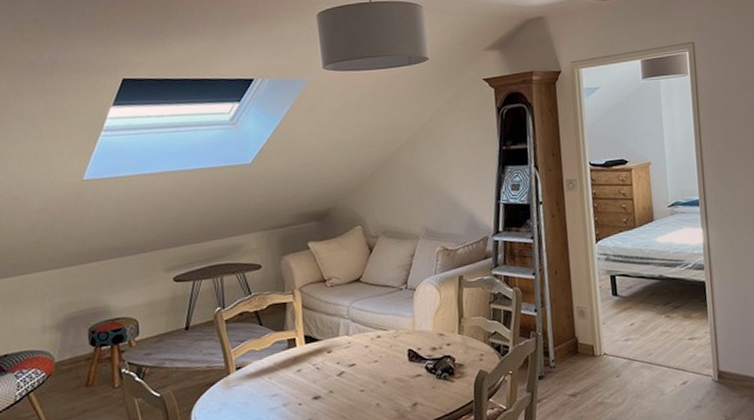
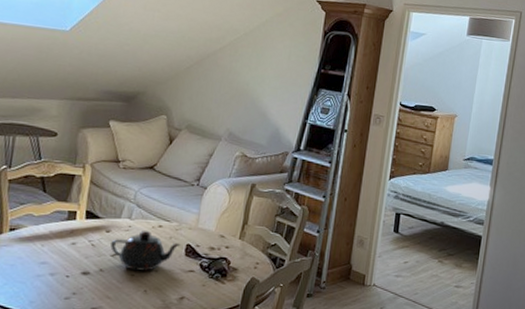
teapot: none [334,343,403,386] -> present [110,230,181,271]

